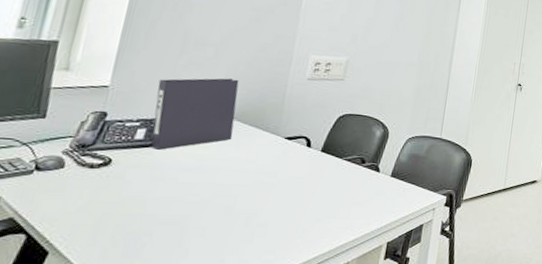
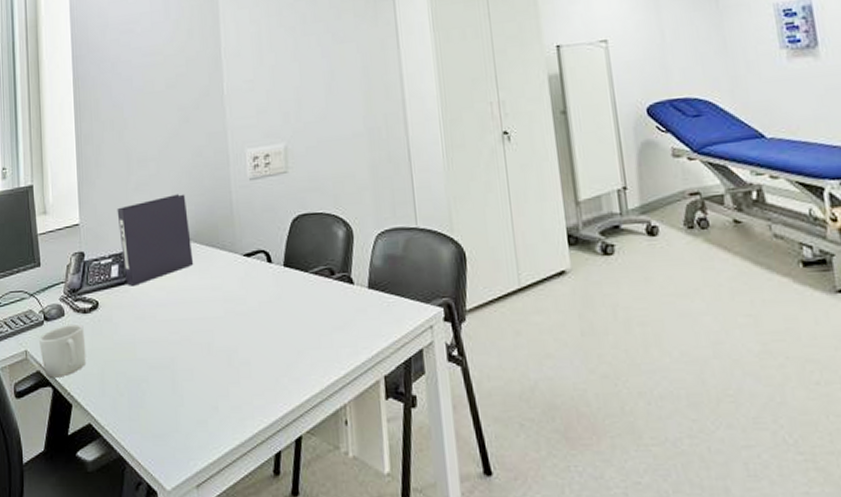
mug: none [19,177,86,226] -> present [39,324,86,378]

